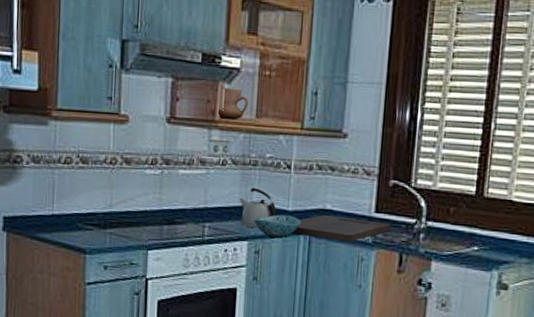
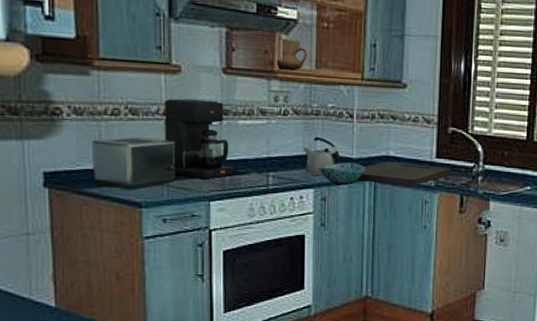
toaster: none [45,184,120,237] -> present [92,137,176,190]
coffee maker: none [110,148,172,228] -> present [164,98,234,179]

